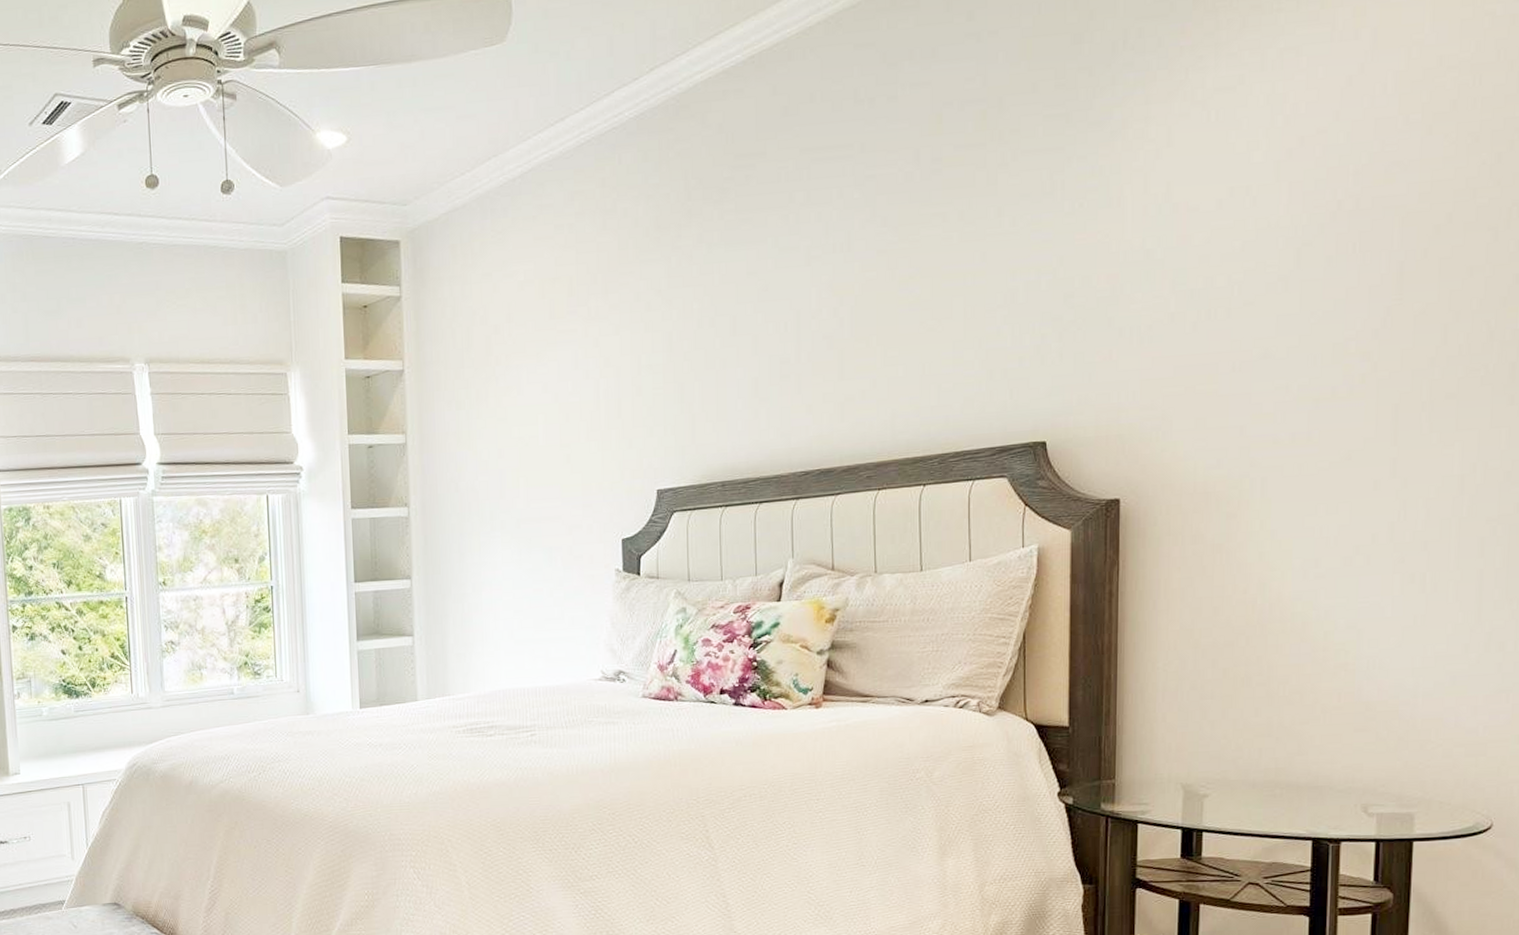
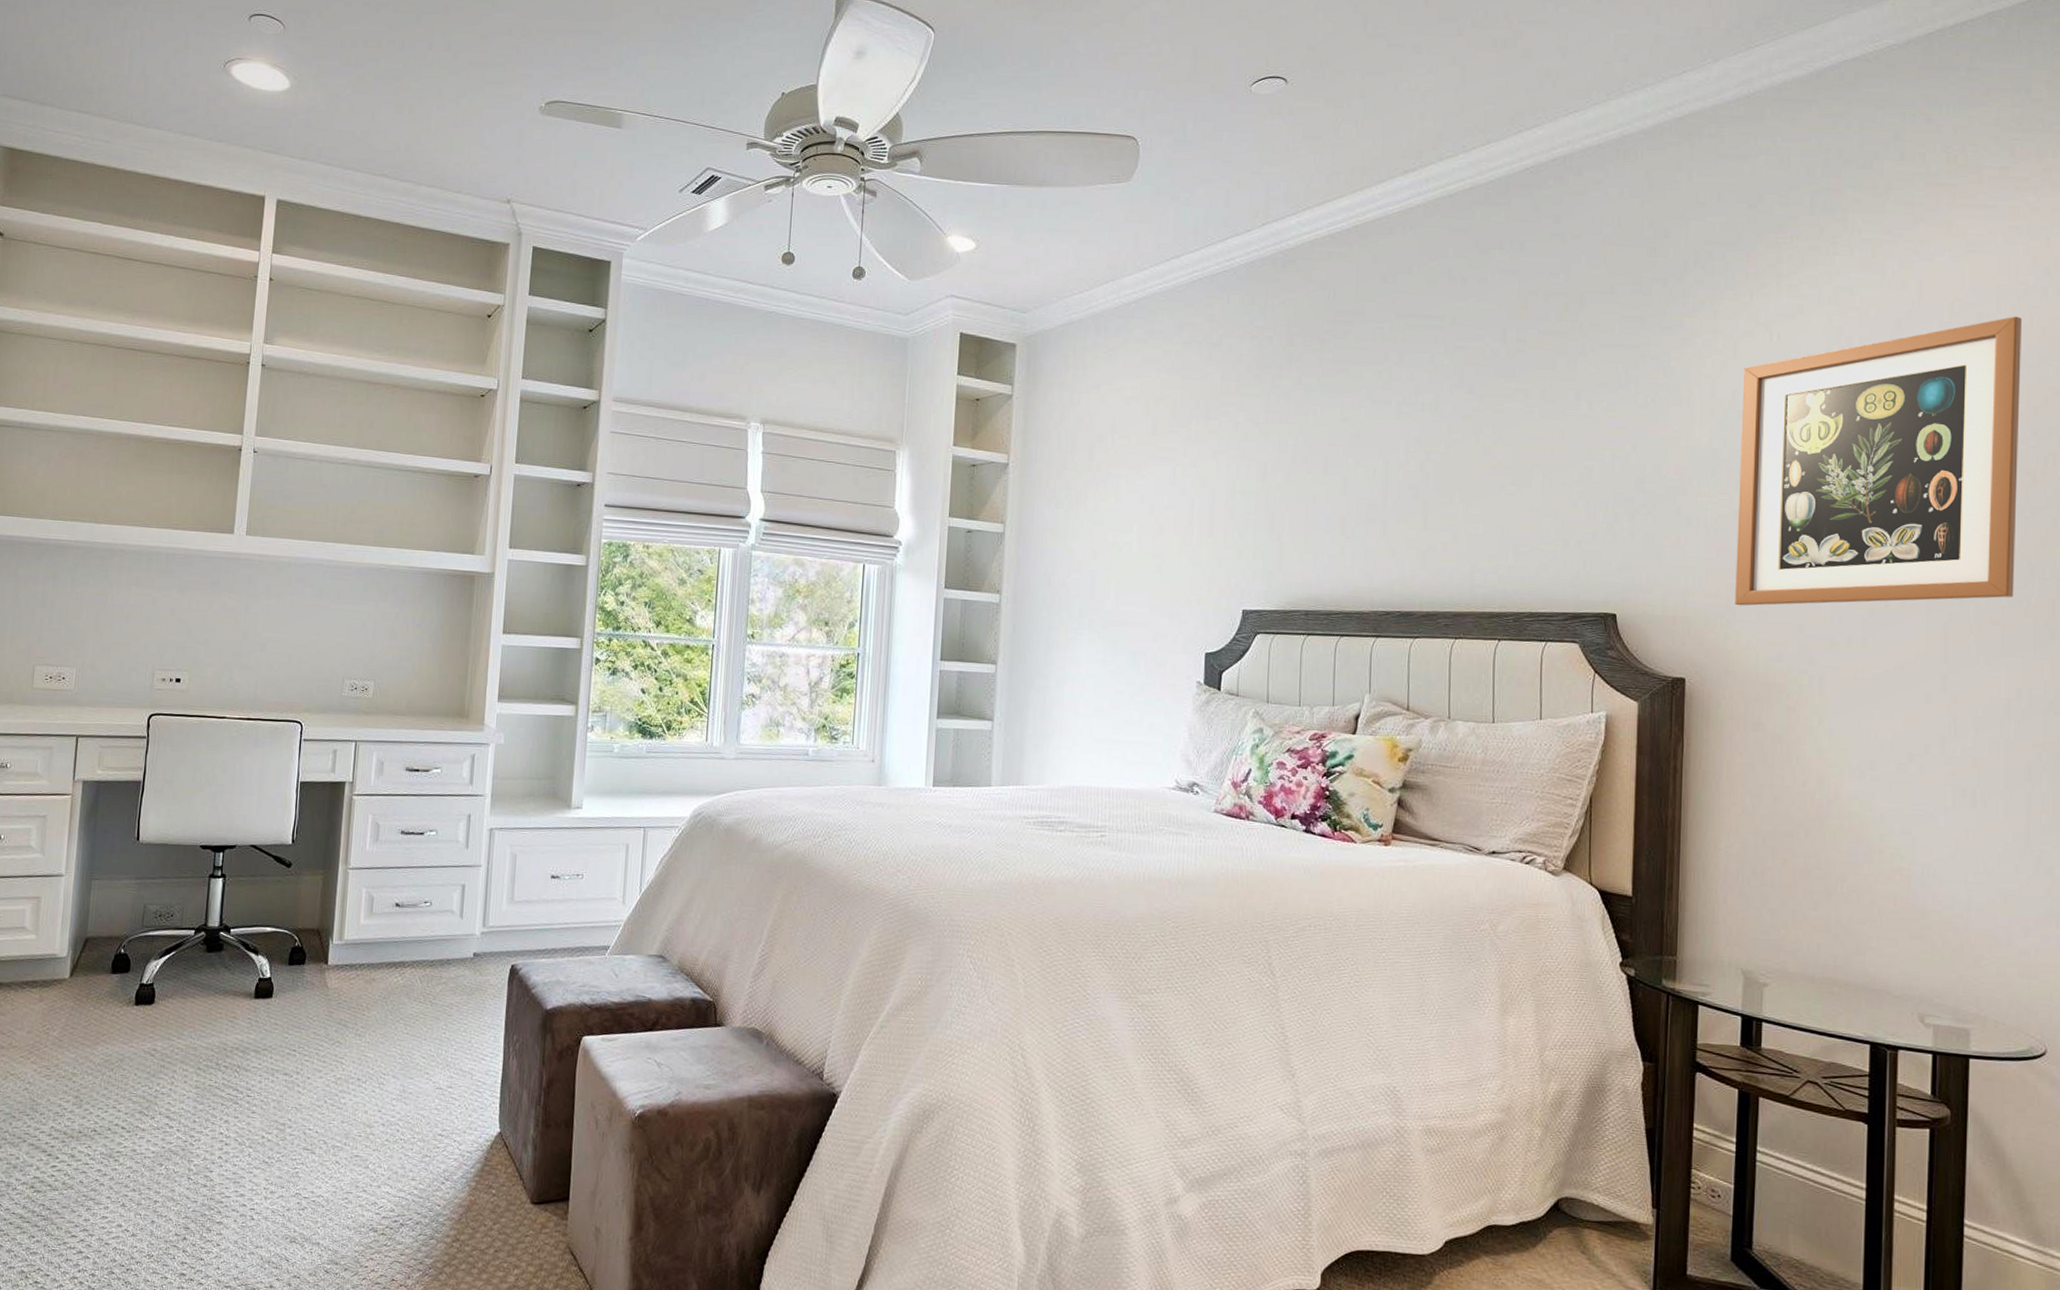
wall art: none [1171,52,1487,416] -> present [1735,316,2022,606]

